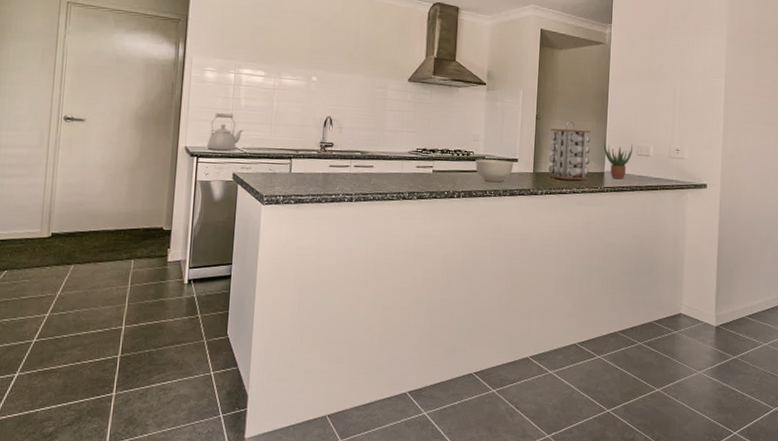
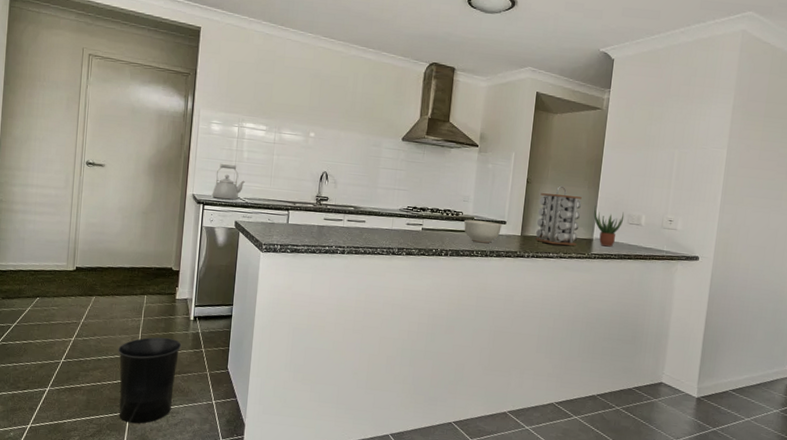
waste bin: none [101,305,175,406] -> present [118,337,182,424]

